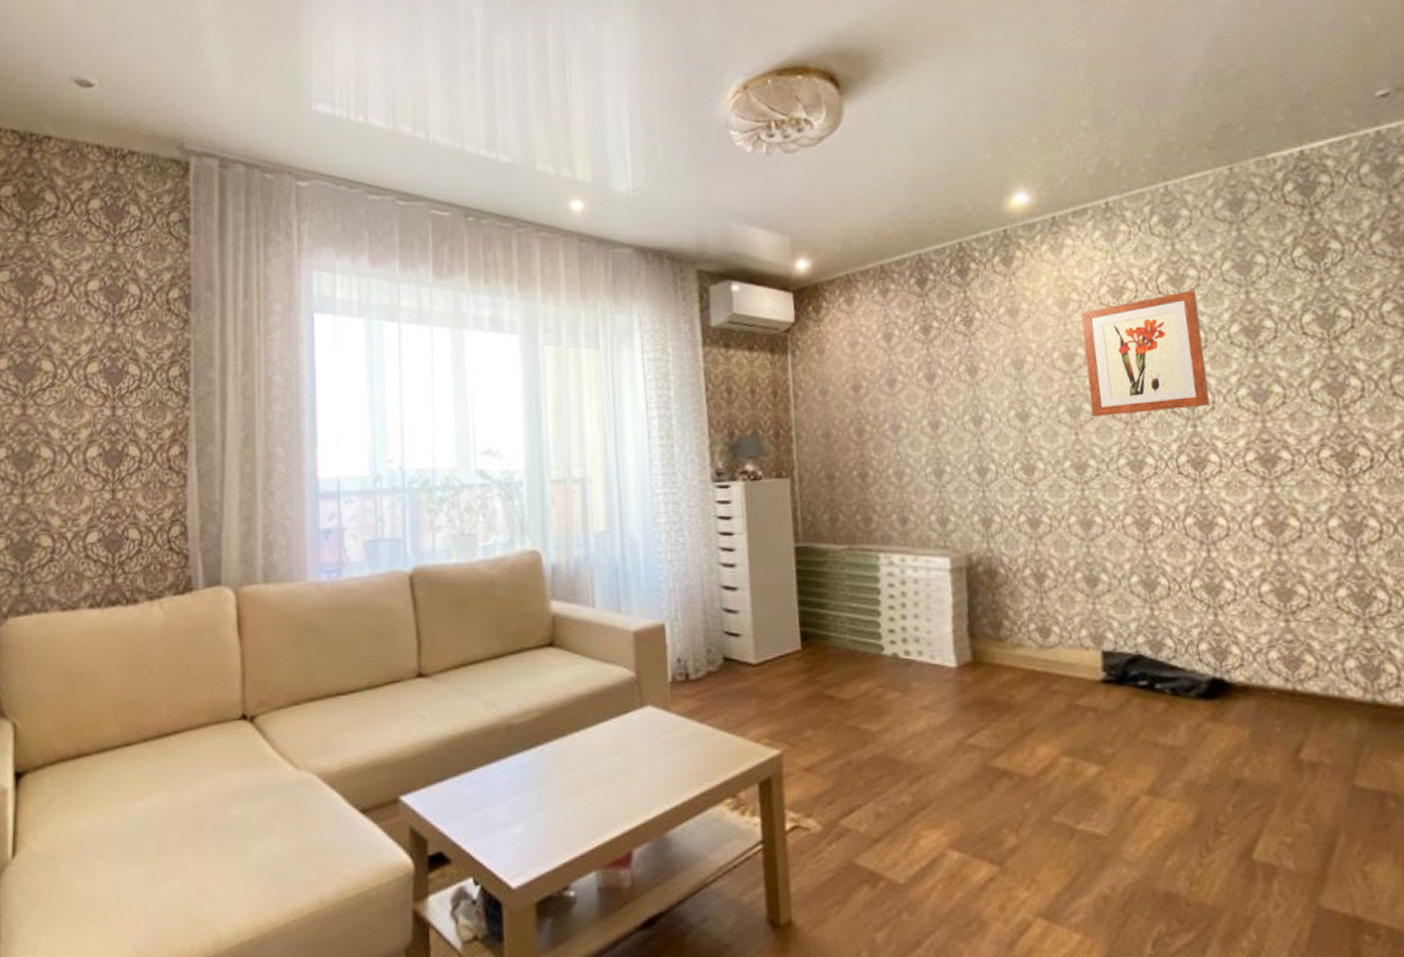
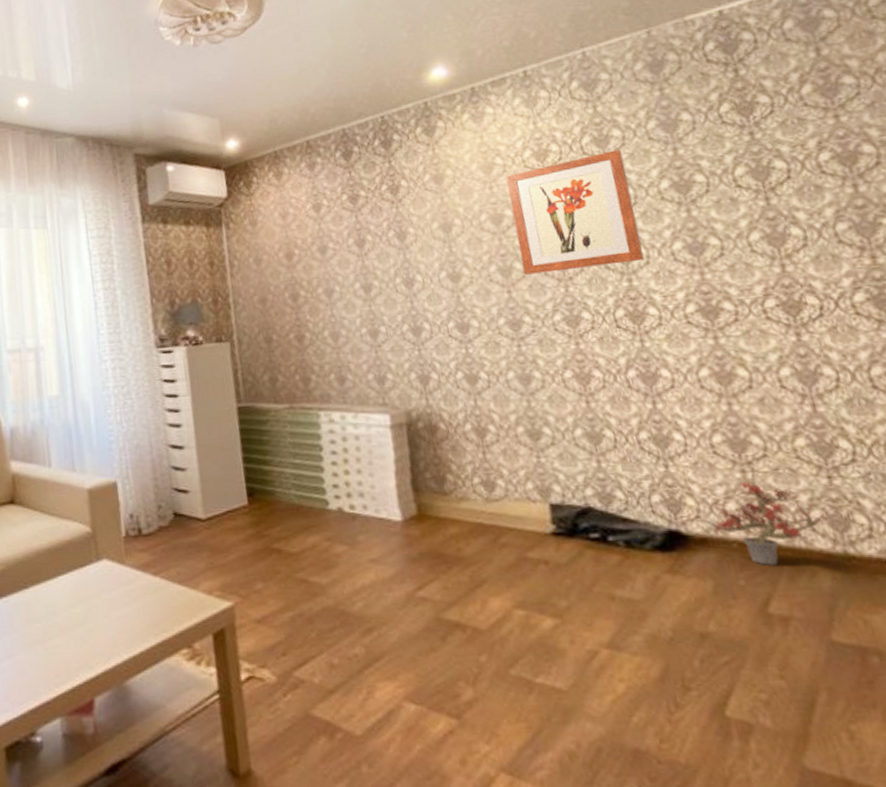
potted plant: none [1240,617,1360,713] -> present [697,467,827,566]

